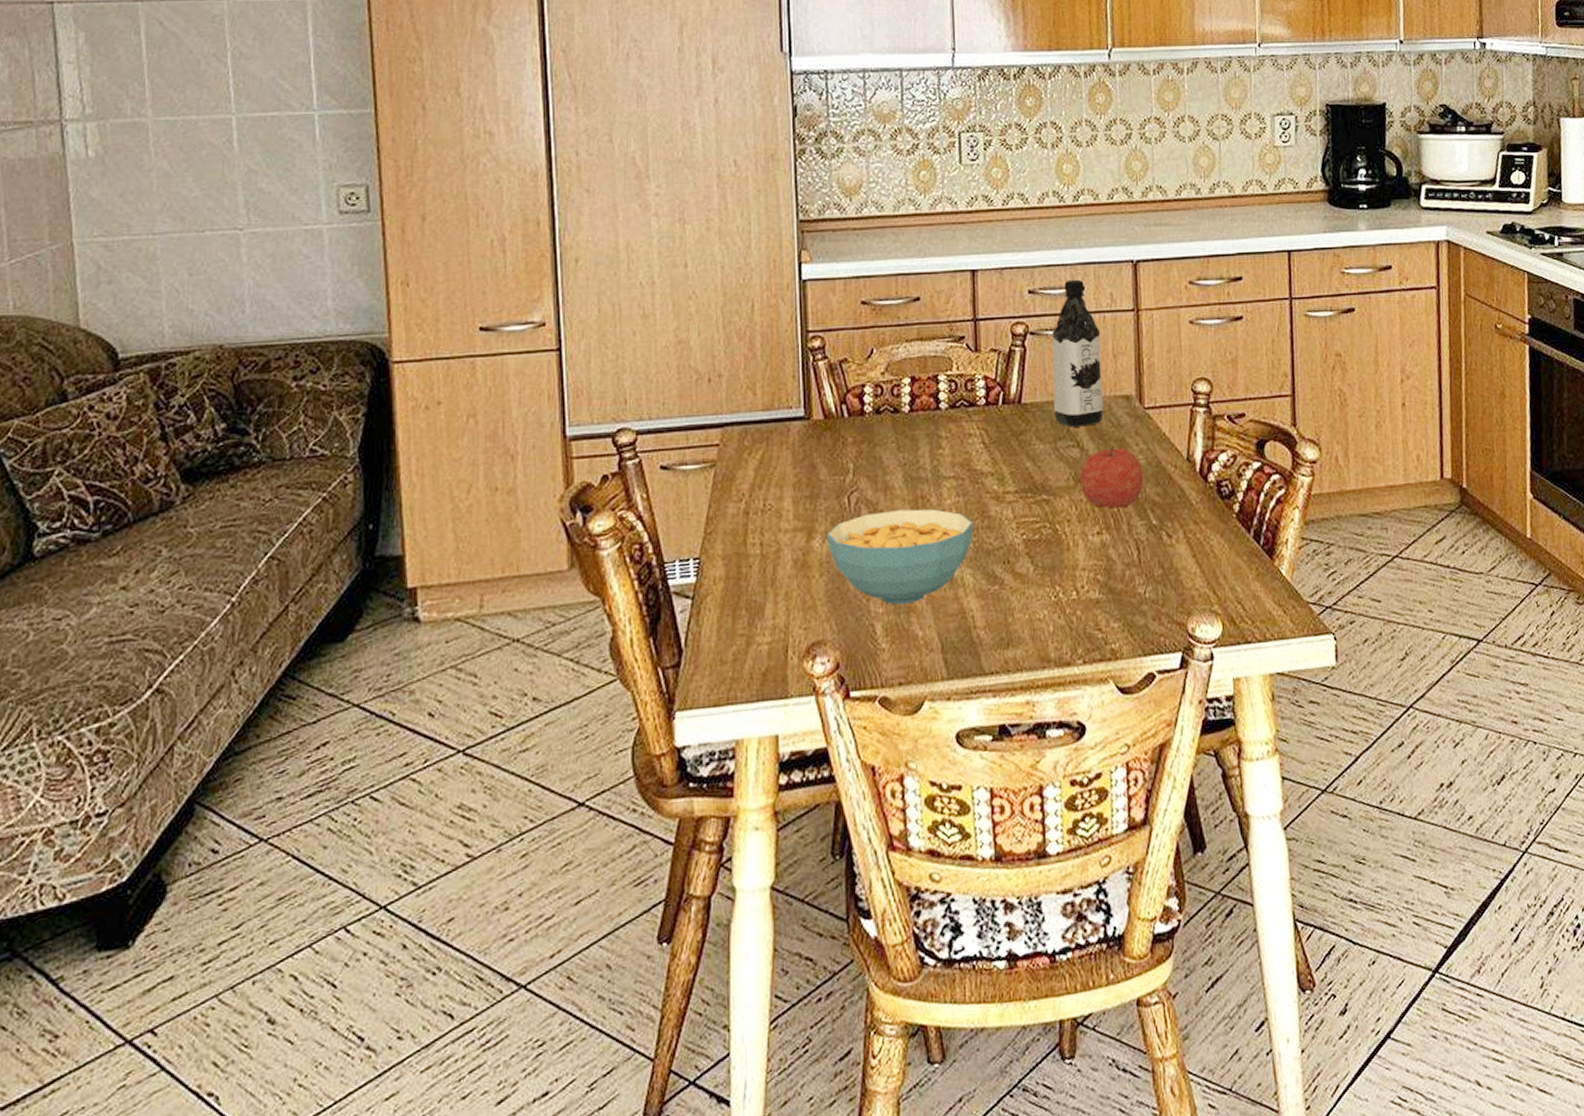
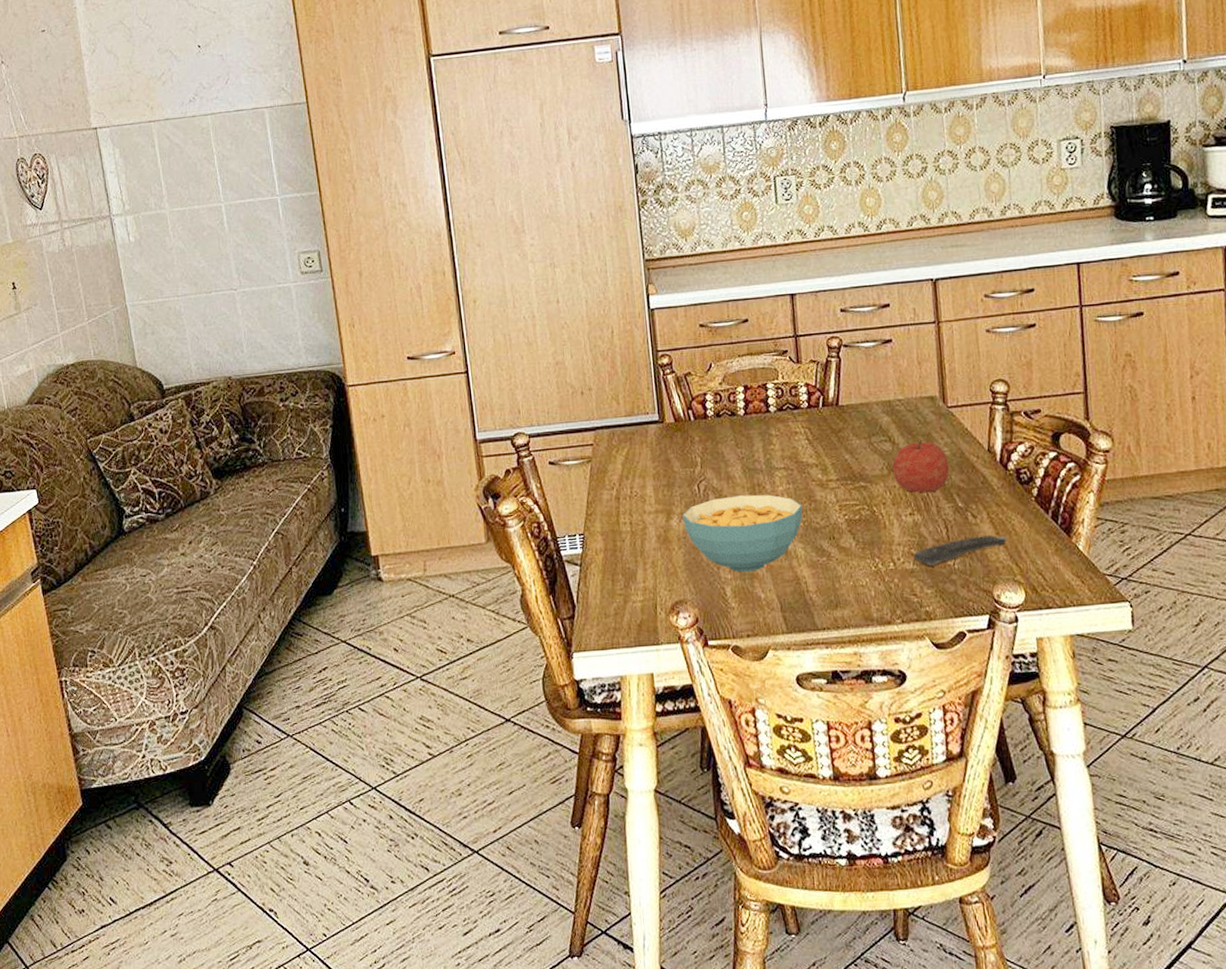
water bottle: present [1052,279,1104,427] -> none [863,297,911,425]
remote control: none [1099,557,1205,595] -> present [913,534,1007,566]

